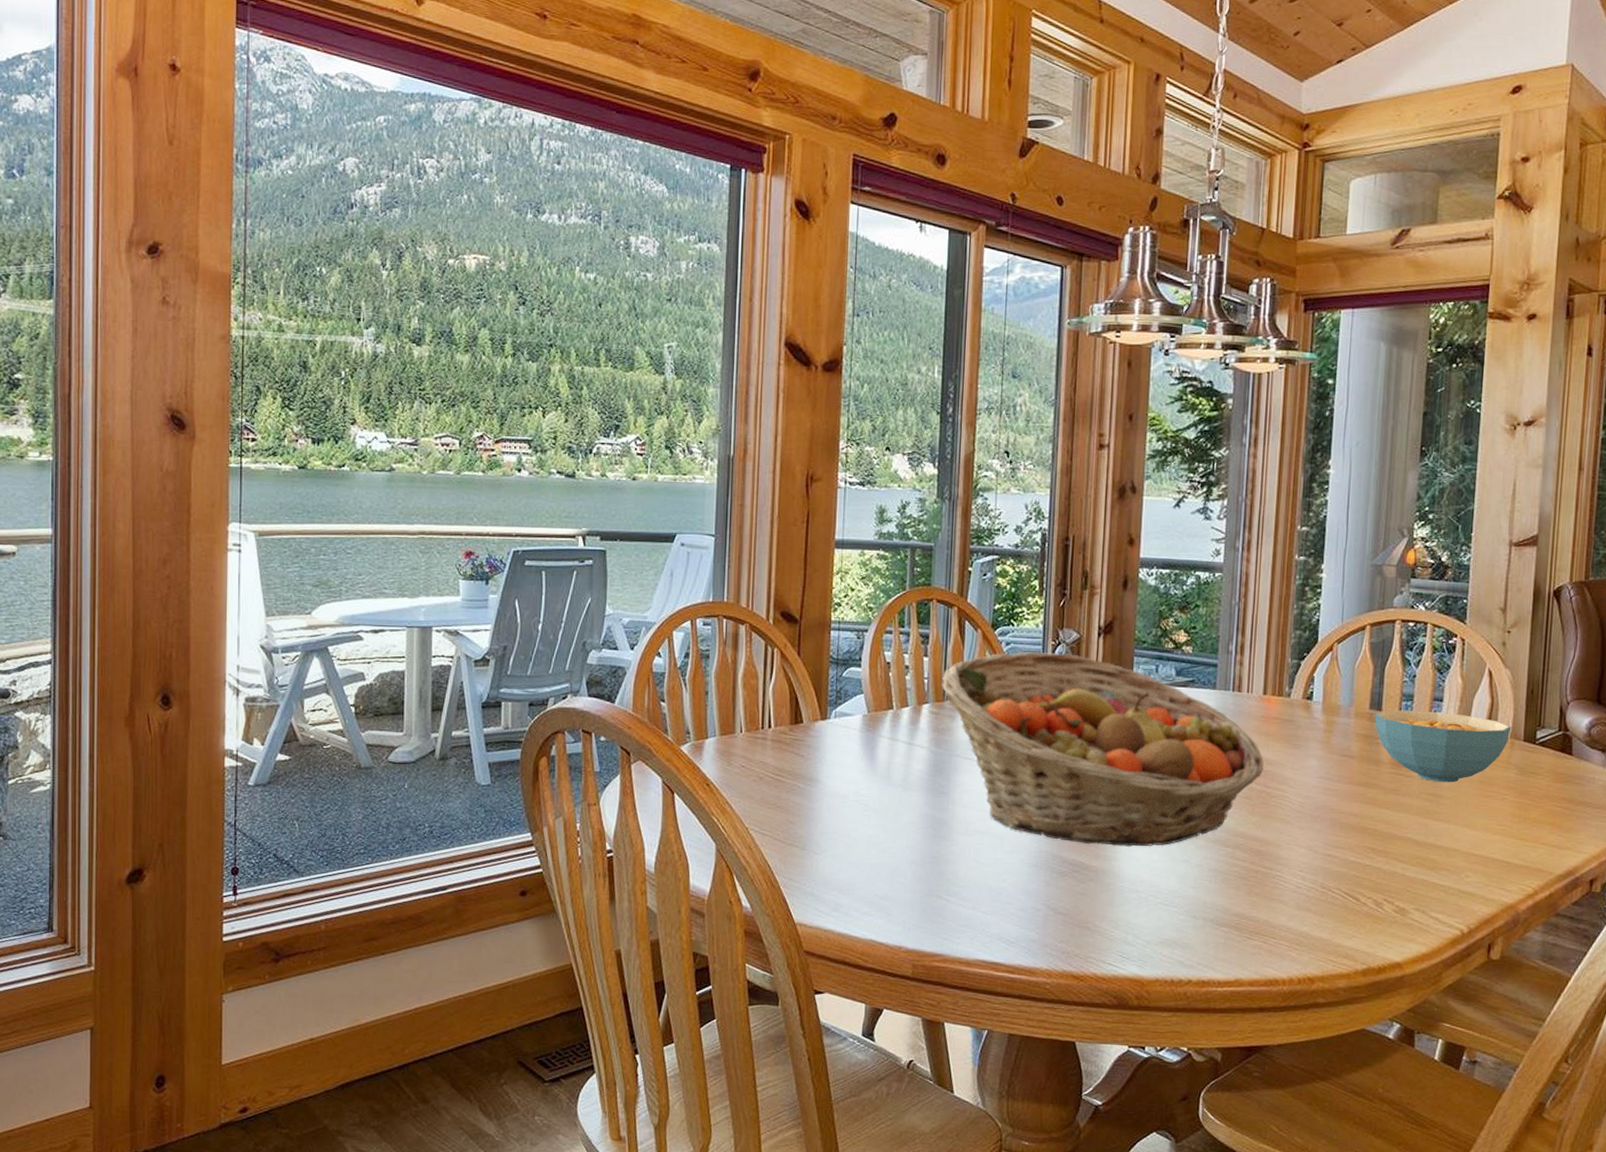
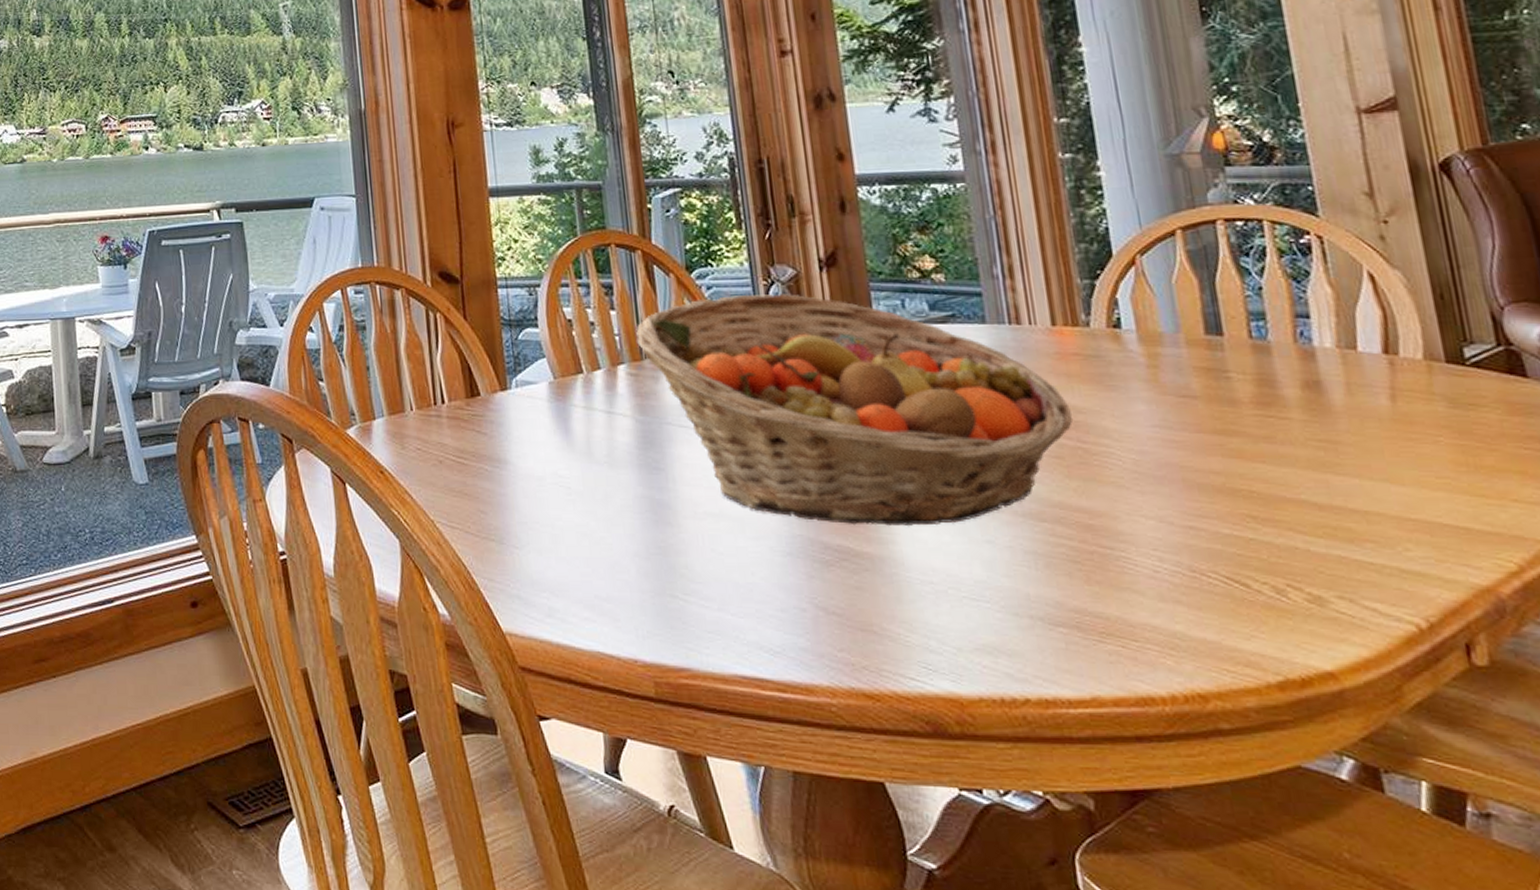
cereal bowl: present [1375,710,1512,783] -> none [1215,331,1423,424]

